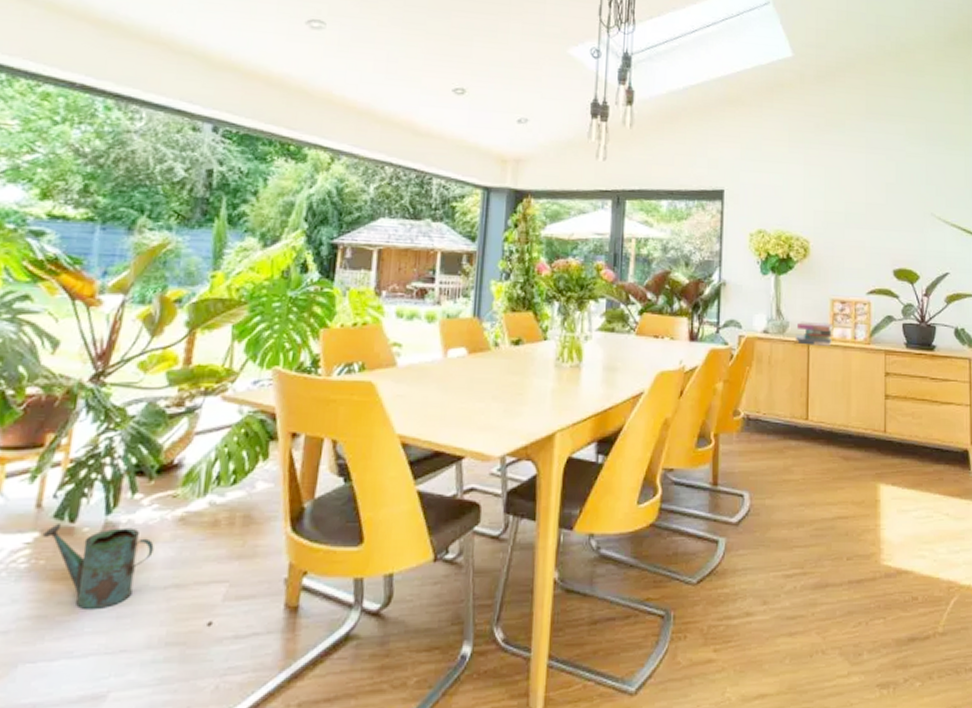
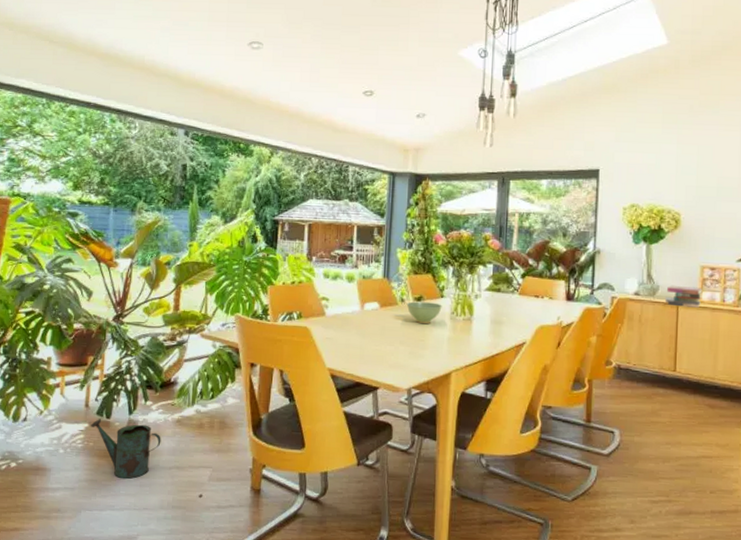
bowl: none [501,345,545,374] -> present [406,301,442,325]

